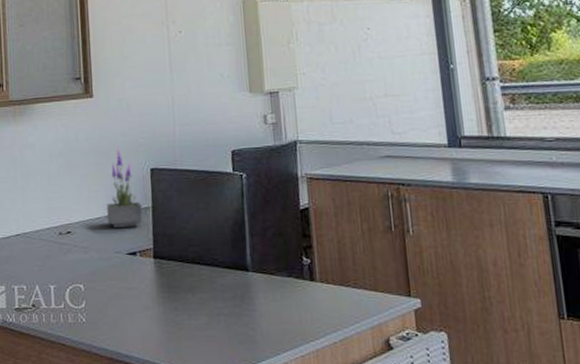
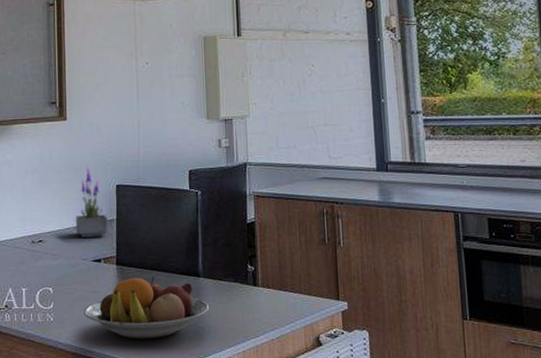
fruit bowl: none [118,270,260,342] -> present [83,276,209,339]

